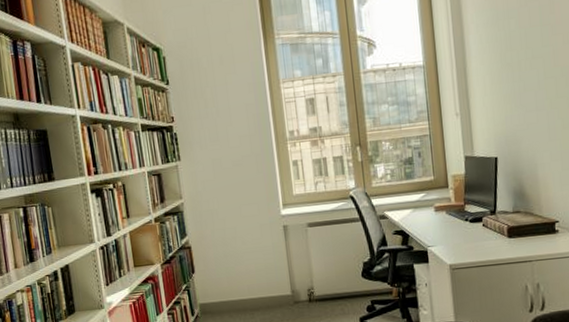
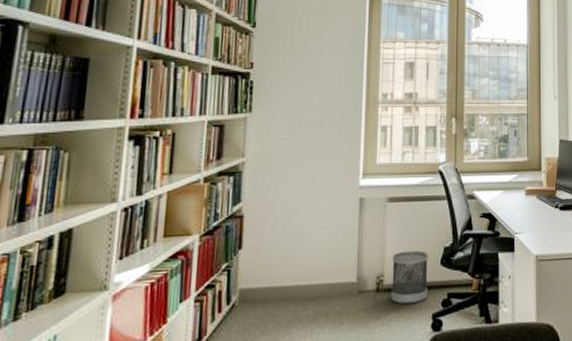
wastebasket: none [319,266,354,311] -> present [391,250,428,305]

